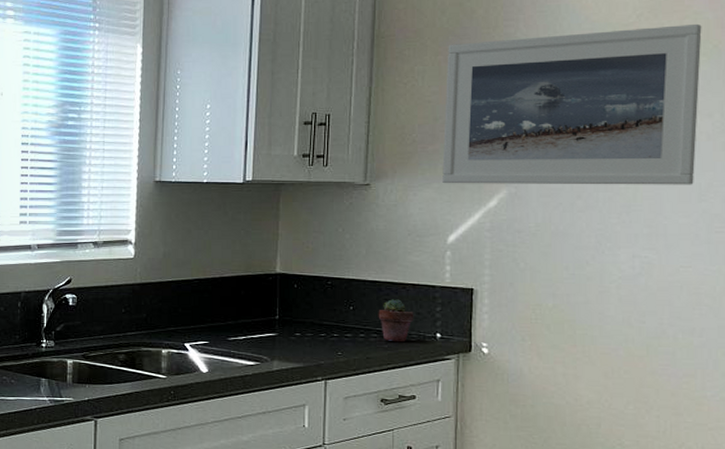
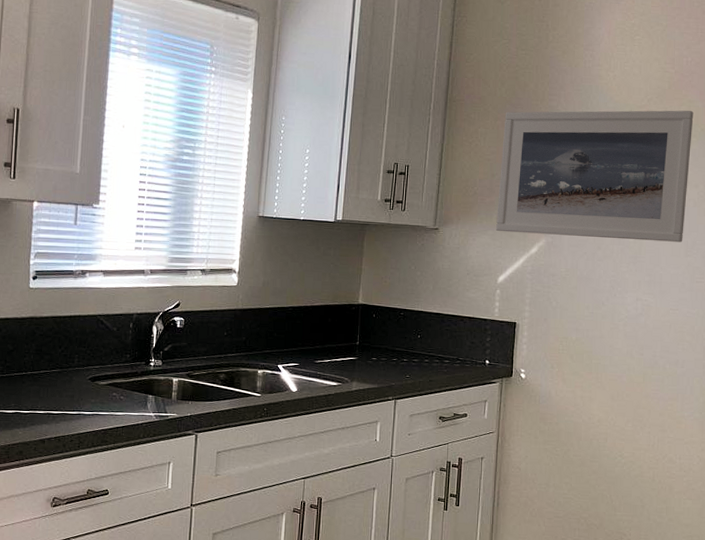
potted succulent: present [378,299,414,343] -> none [440,330,469,368]

